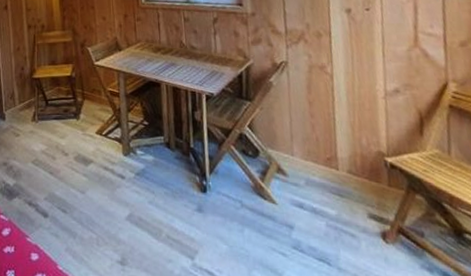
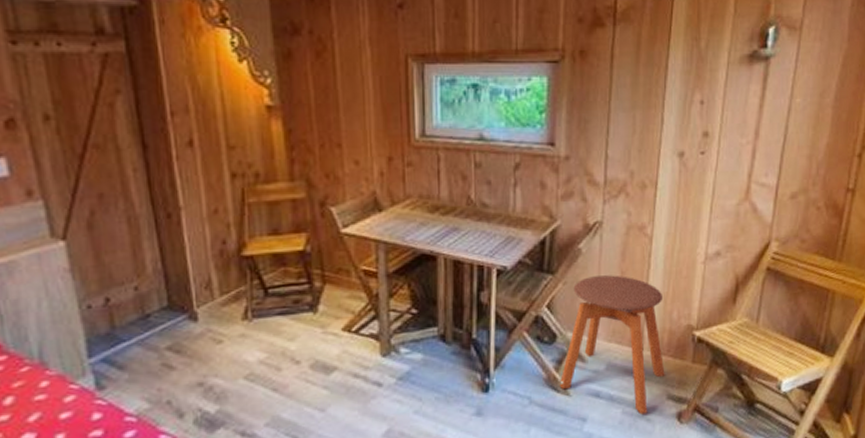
stool: none [265,104,363,229] -> present [559,275,665,415]

